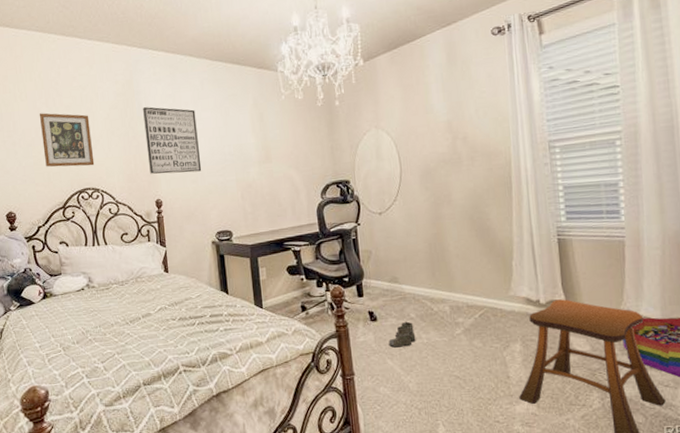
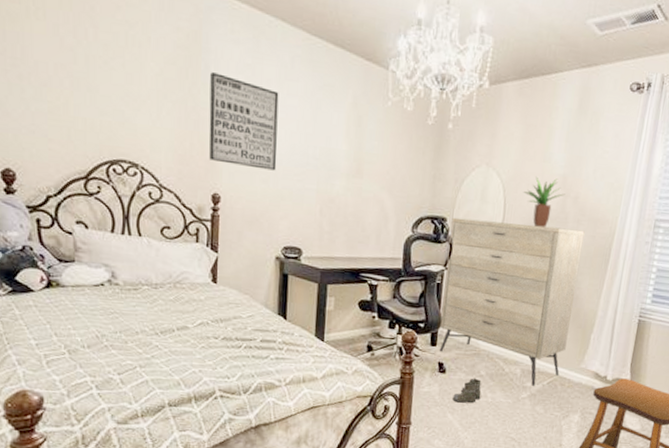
picture frame: present [39,113,95,167] -> none [61,44,136,133]
dresser: none [354,165,490,321] -> present [440,217,585,386]
potted plant: none [413,125,454,171] -> present [523,176,565,227]

